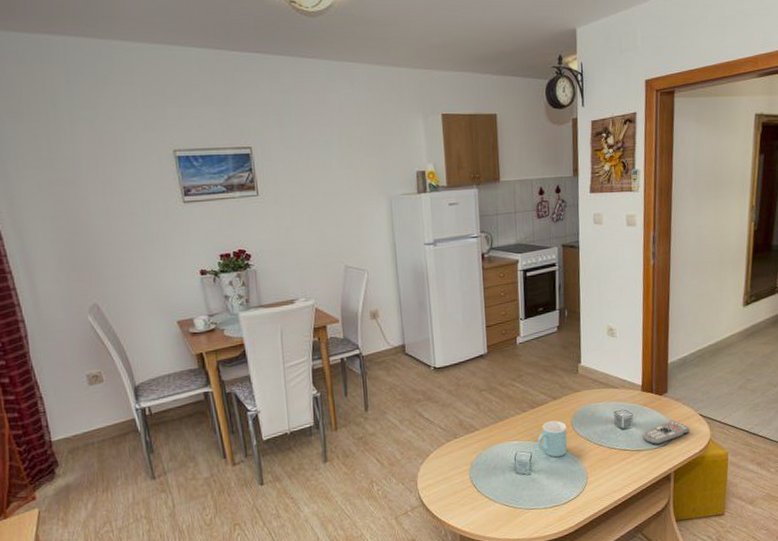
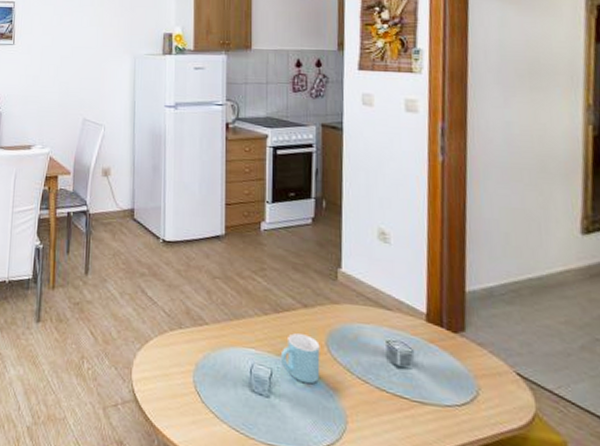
remote control: present [643,420,691,445] -> none [428,372,503,403]

